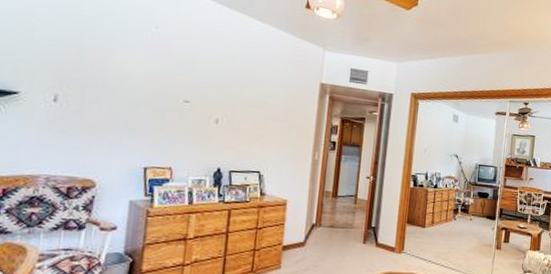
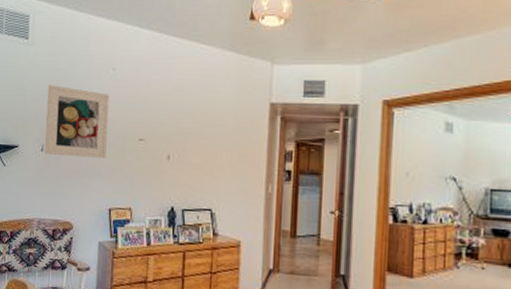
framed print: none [59,30,150,116] -> present [45,85,109,158]

